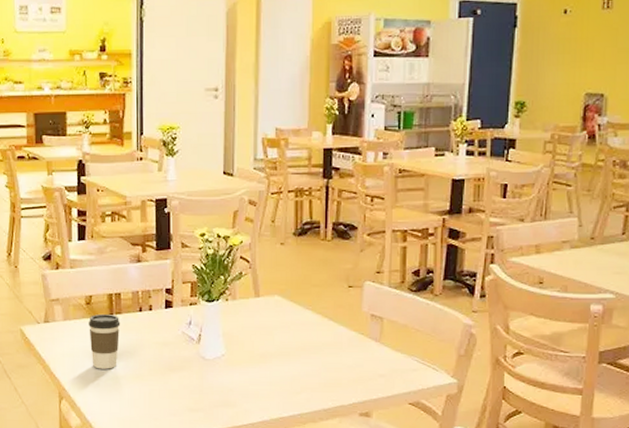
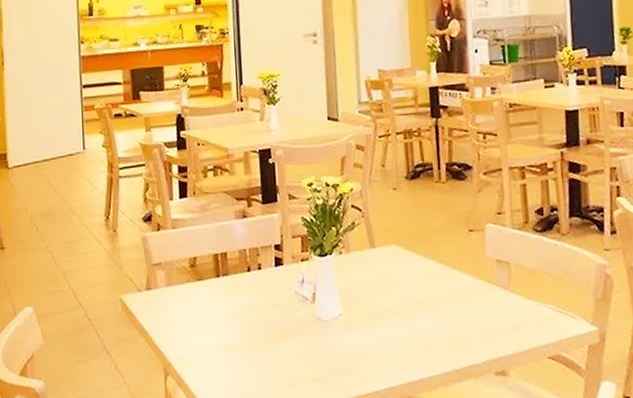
coffee cup: present [89,315,121,369] -> none [194,277,228,339]

